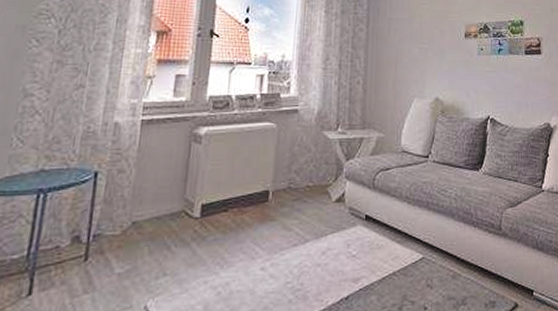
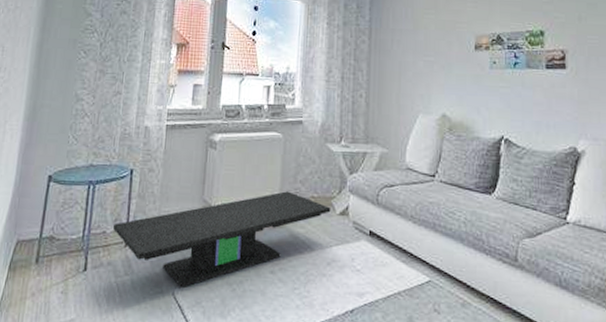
coffee table: none [70,182,327,300] -> present [113,191,331,289]

